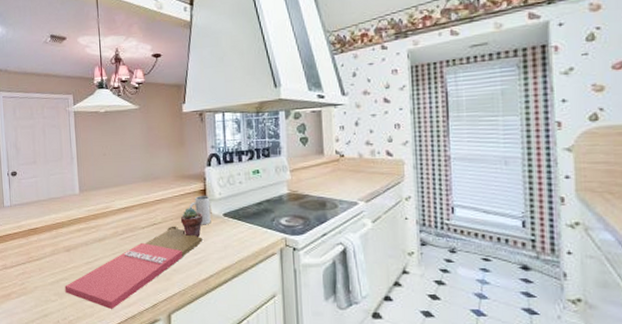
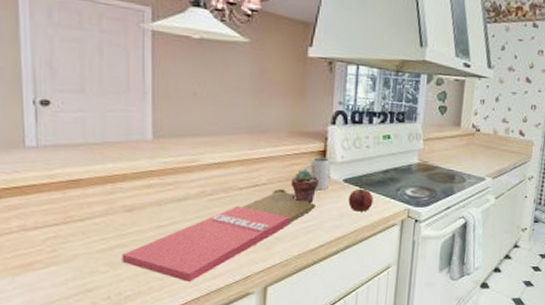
apple: none [229,220,252,243] -> present [348,187,374,212]

